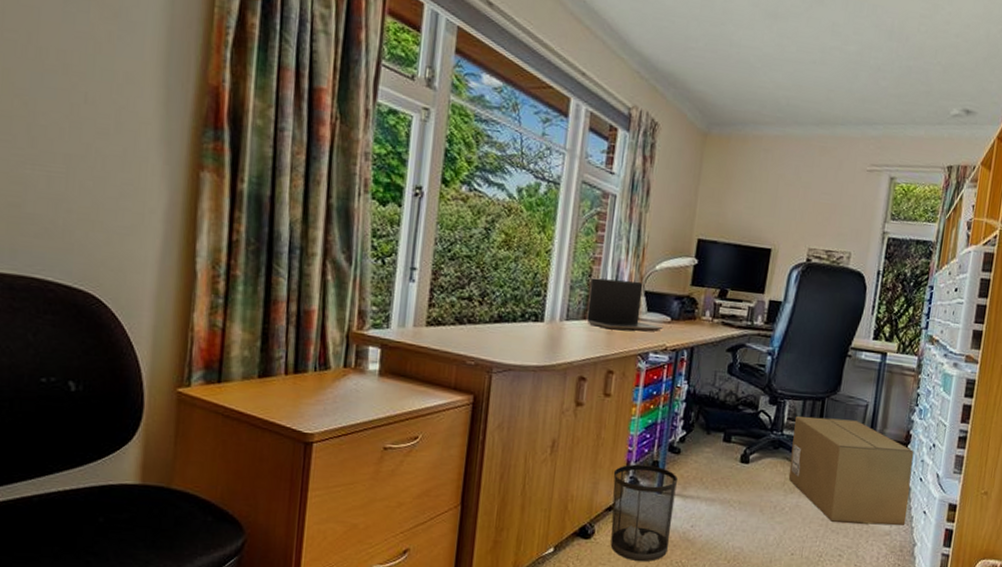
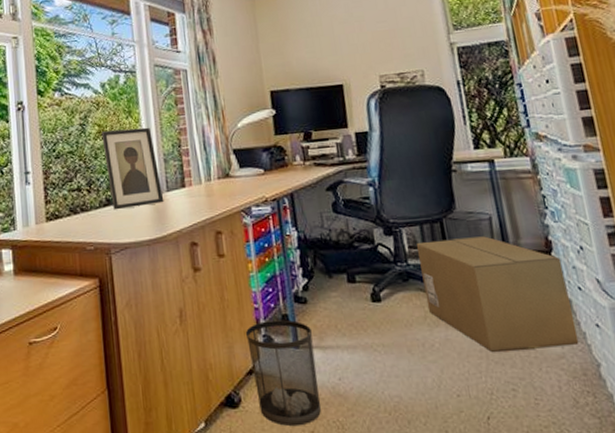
picture frame: none [504,242,563,331] -> present [101,127,164,210]
laptop computer: present [586,277,664,332] -> none [181,142,259,193]

